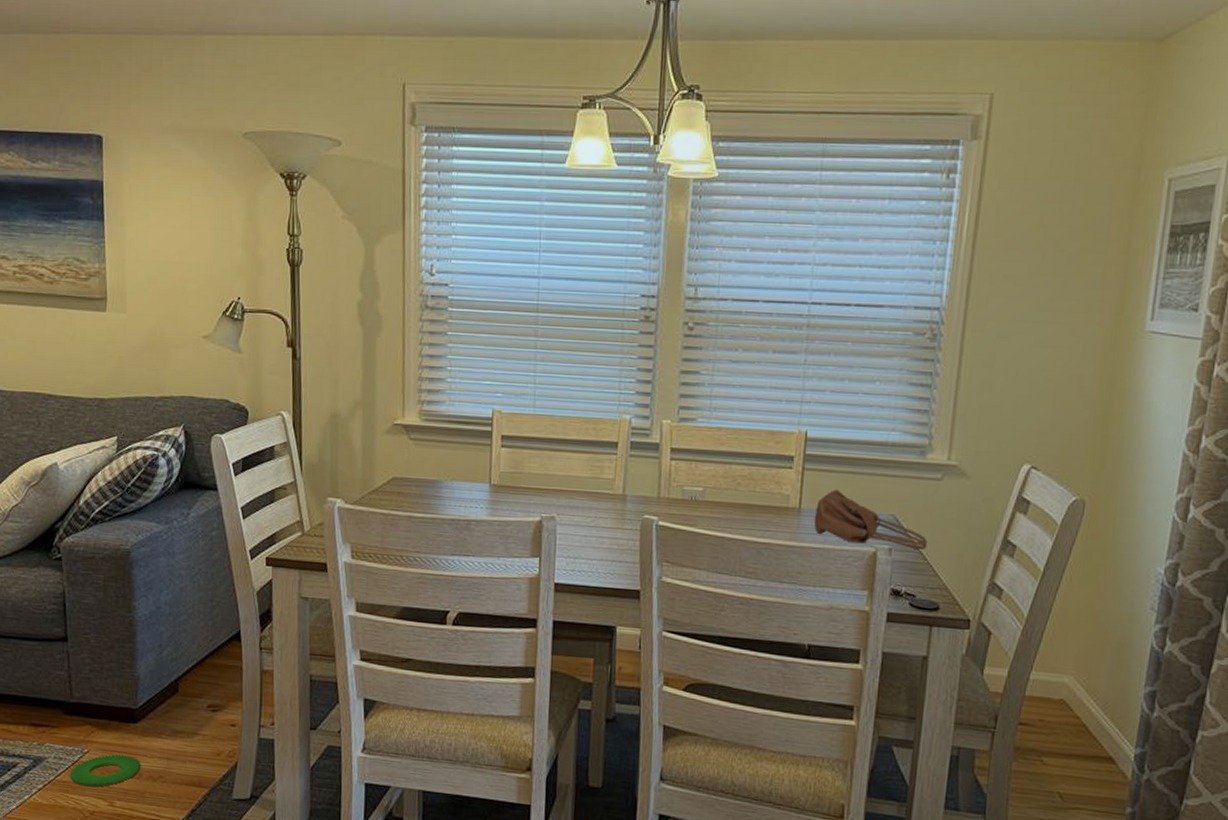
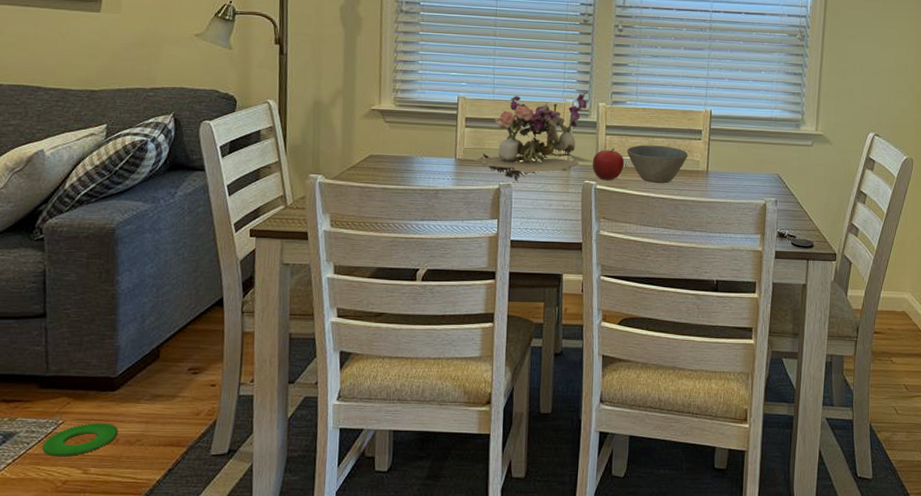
flower arrangement: none [510,405,653,514] -> present [473,91,592,182]
fruit: none [653,476,694,517] -> present [592,148,625,181]
bowl: none [696,473,775,522] -> present [626,145,688,183]
handbag: present [813,489,928,550] -> none [718,155,803,200]

